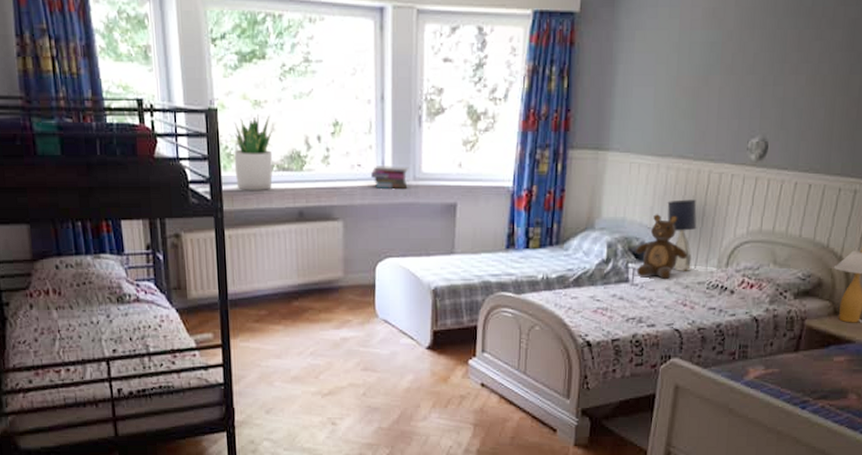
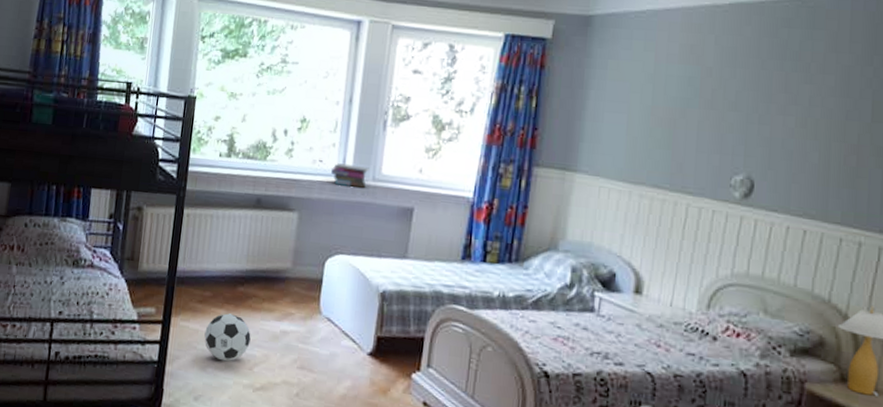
planter: present [234,114,273,190] -> none [202,104,243,175]
soccer ball: none [266,328,313,374] -> present [204,313,251,362]
teddy bear: present [635,214,688,280] -> none [602,242,662,315]
table lamp: present [667,199,697,271] -> none [639,230,673,309]

